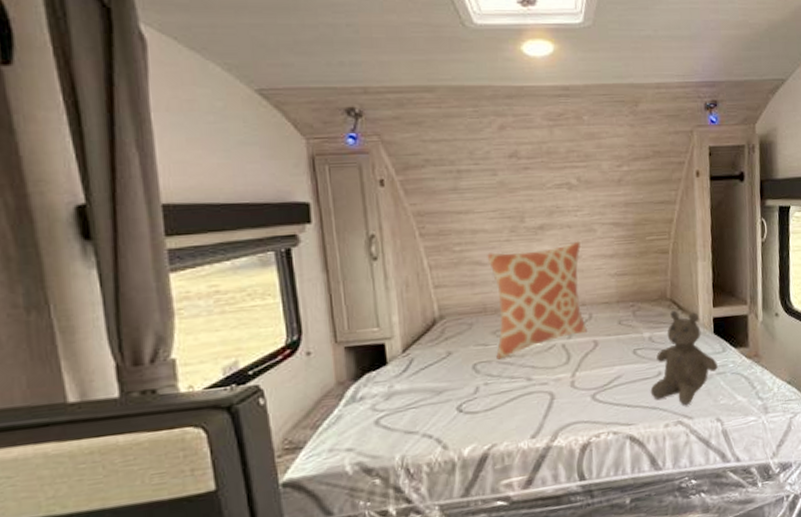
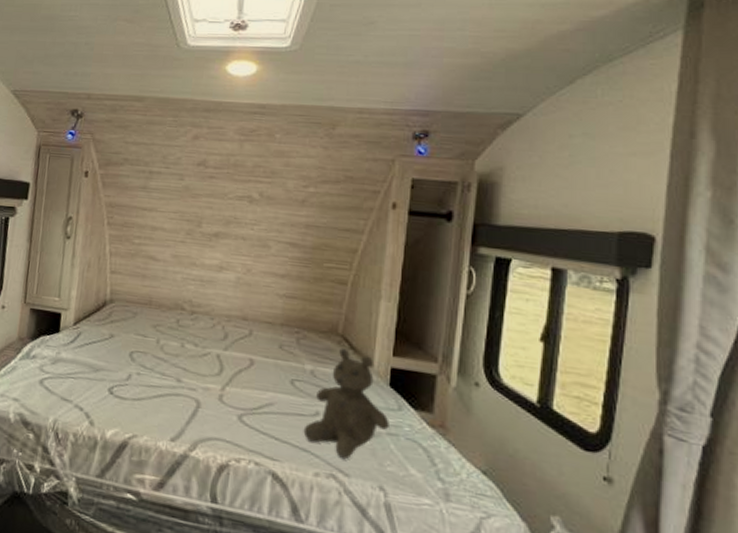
pillow: present [487,240,587,360] -> none [152,250,252,354]

